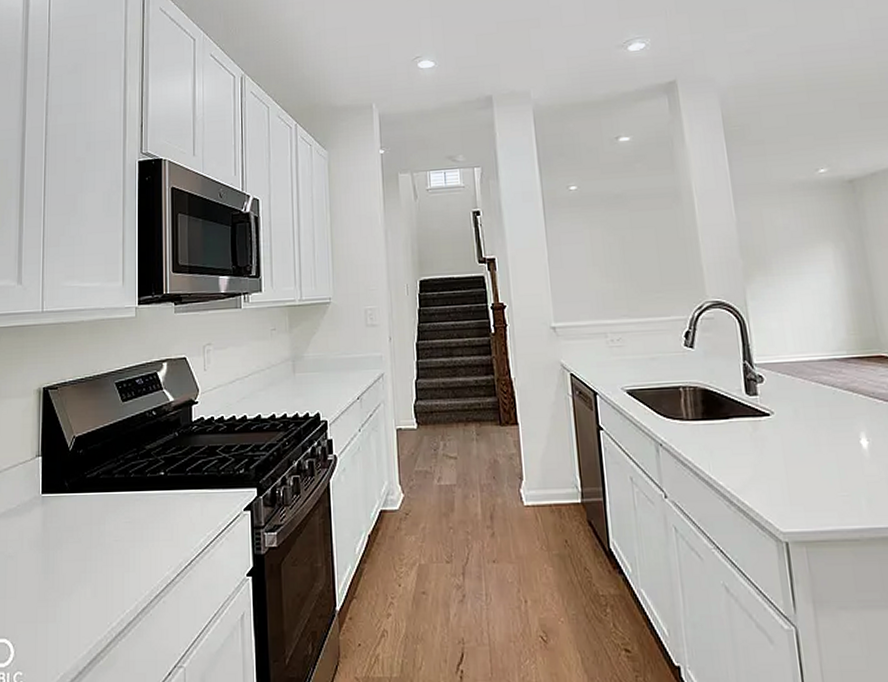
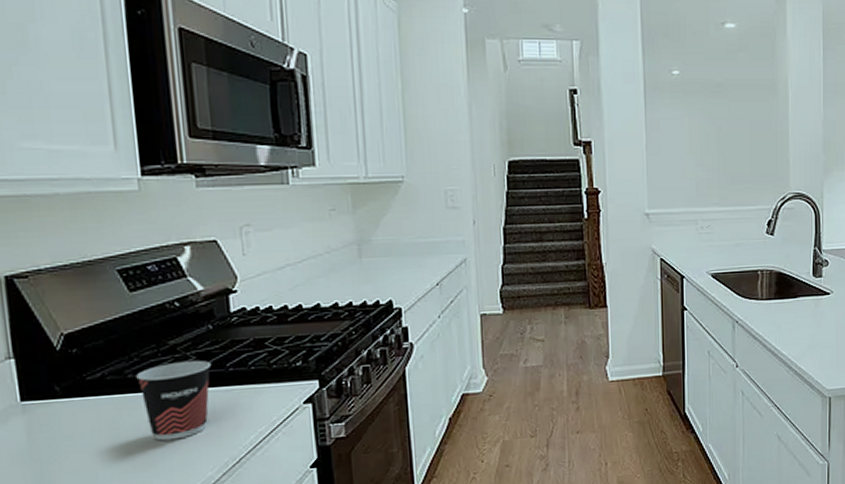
cup: none [121,464,176,538] -> present [136,360,212,441]

